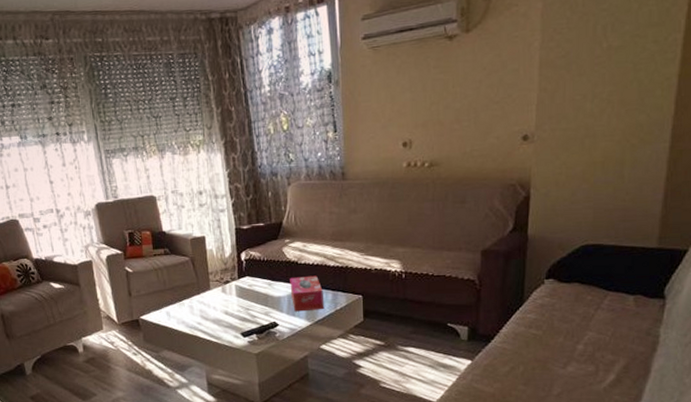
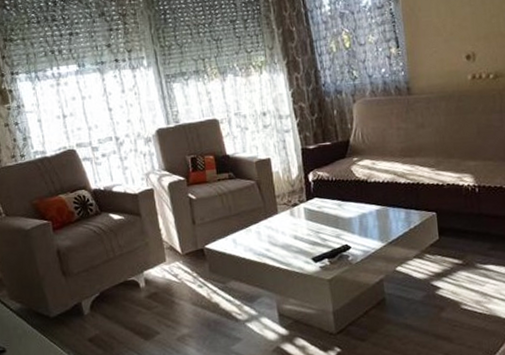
tissue box: present [290,275,325,312] -> none [360,193,398,233]

